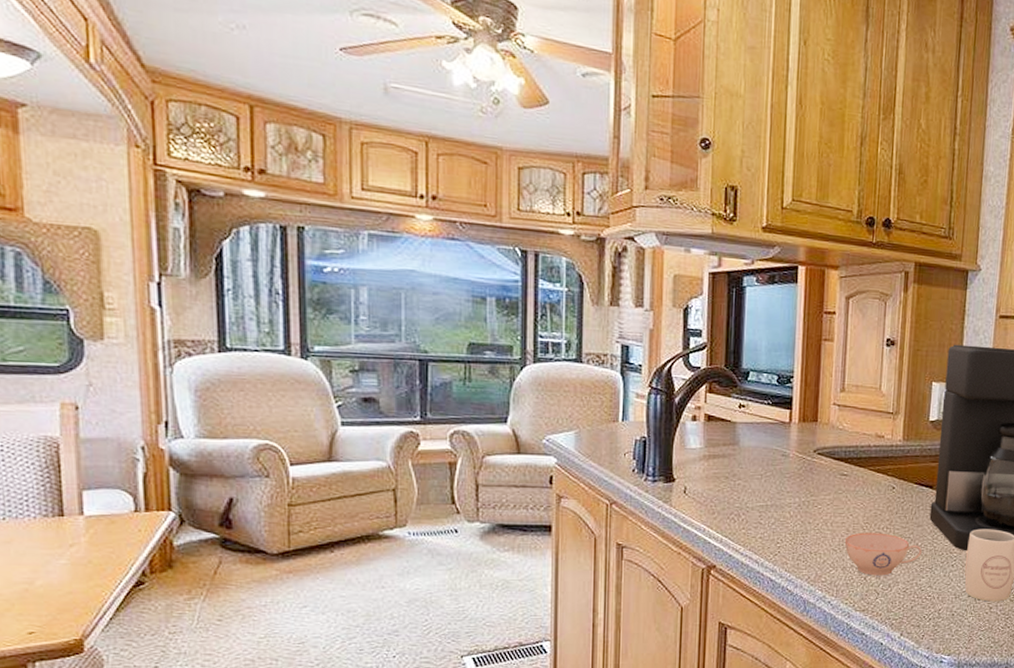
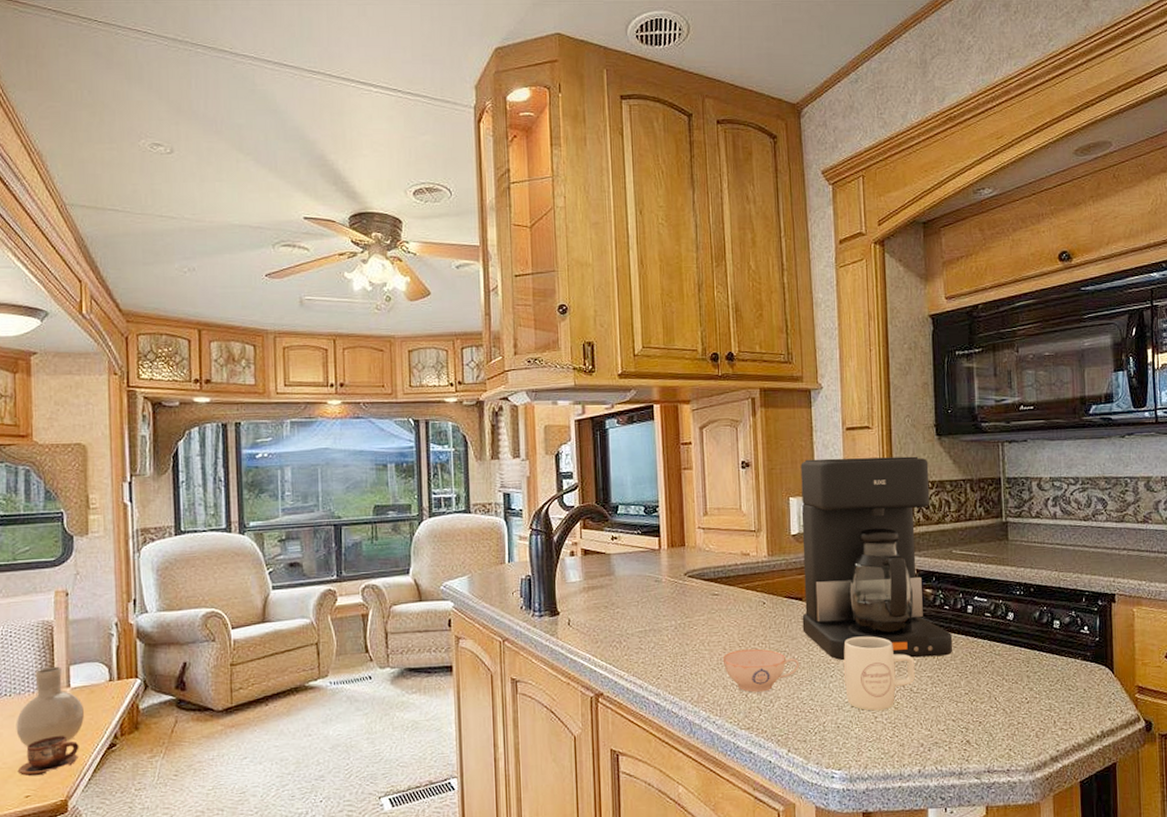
vase: none [12,489,104,579] -> present [16,666,85,748]
cup: none [16,569,97,611] -> present [17,736,79,777]

